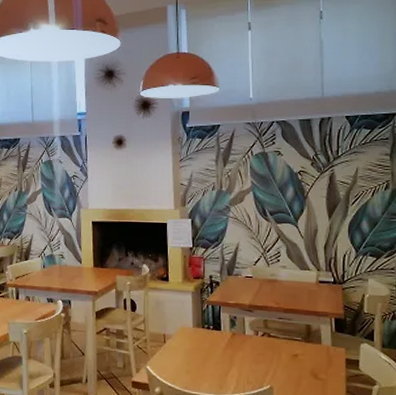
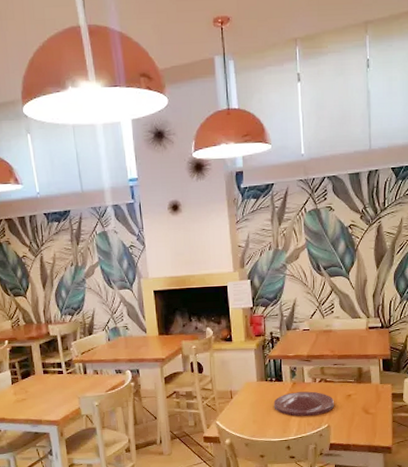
plate: none [210,344,278,374] -> present [273,391,334,417]

